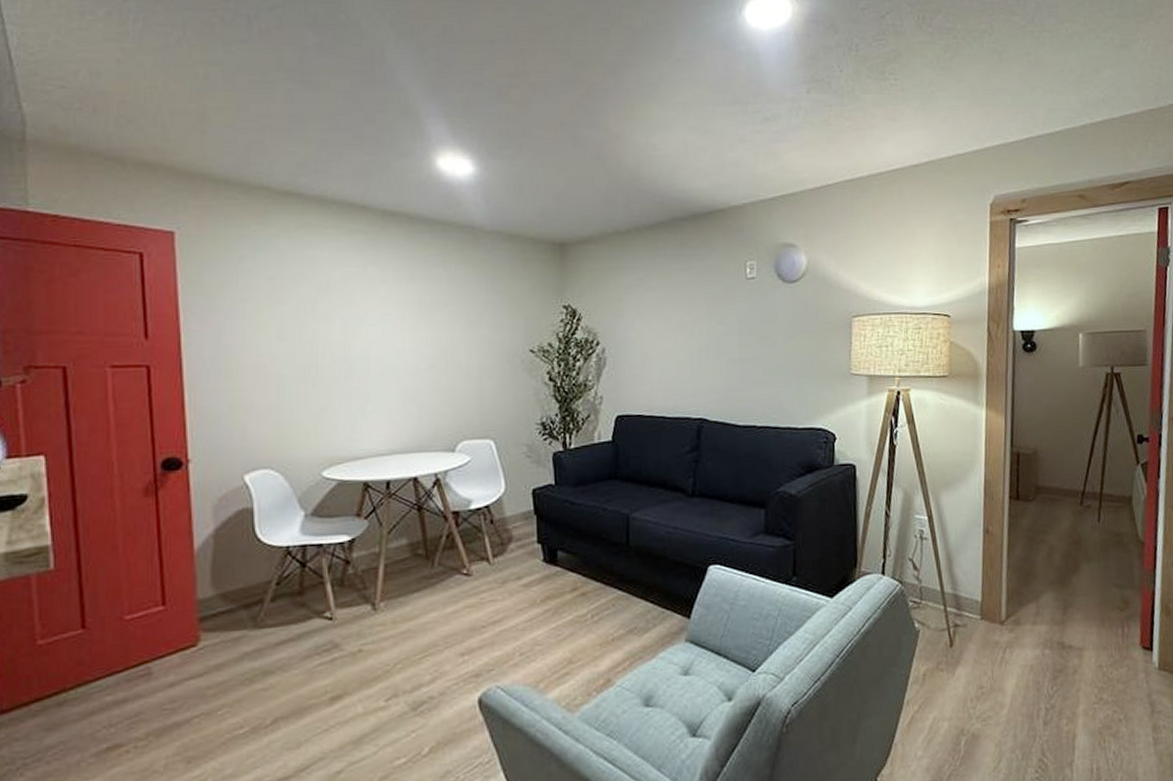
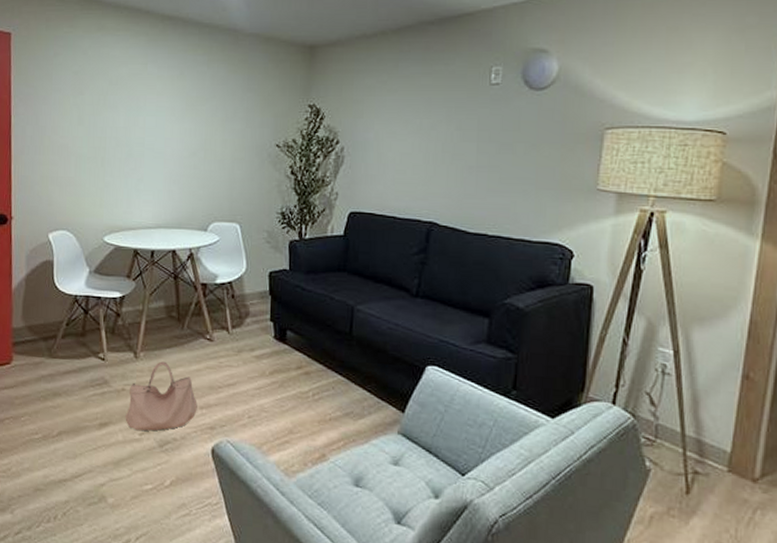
handbag: none [365,608,457,697] -> present [125,361,197,431]

